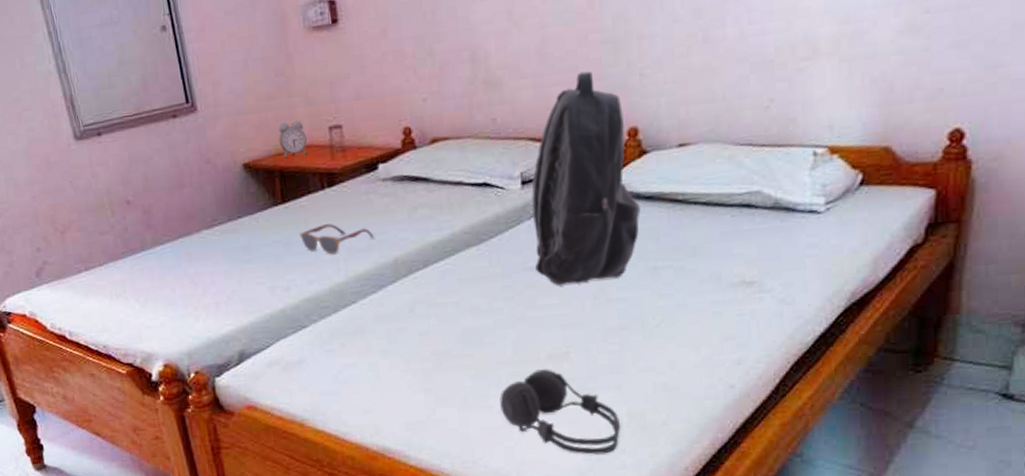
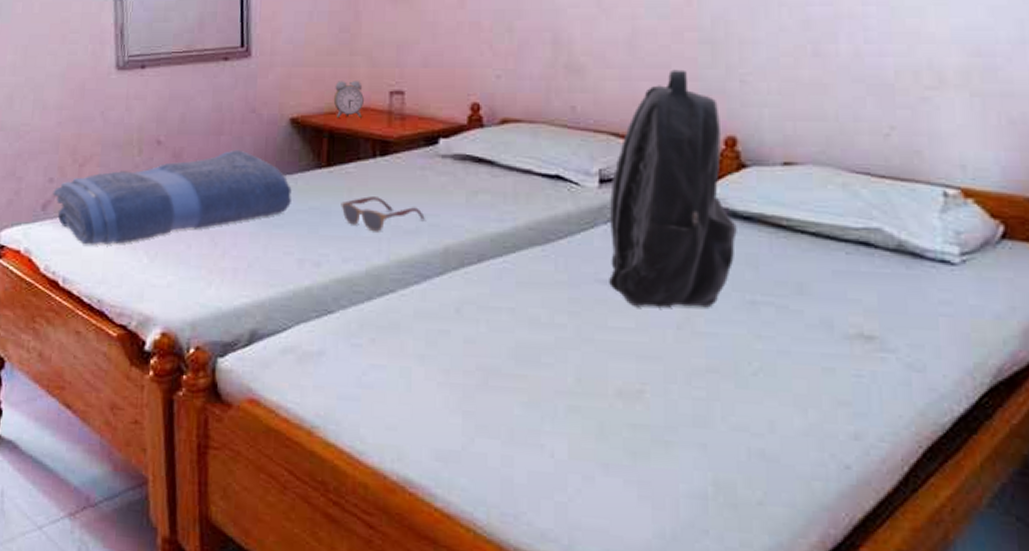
towel: none [42,198,256,301] -> present [53,149,292,246]
headphones: present [499,369,621,455] -> none [554,407,705,533]

